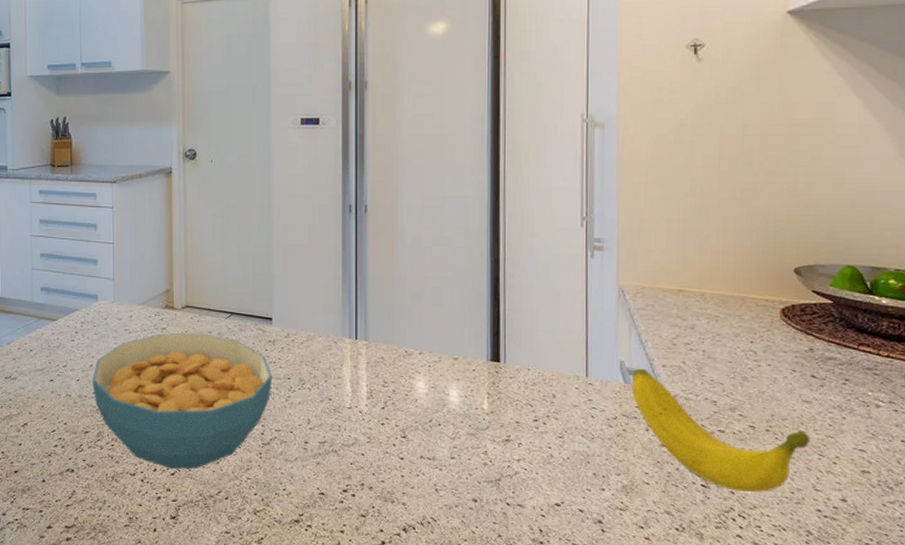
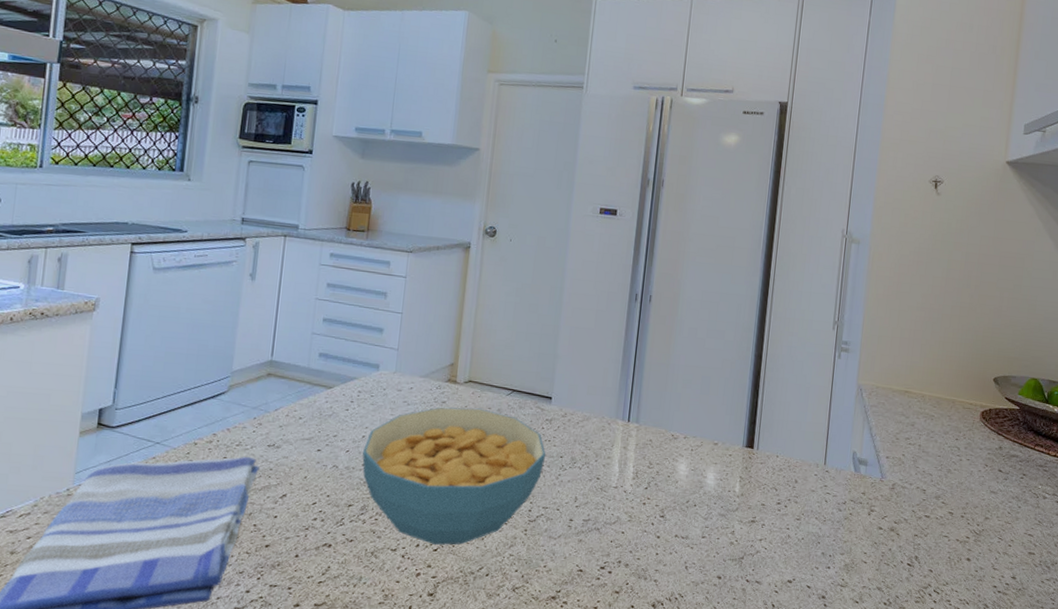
banana: present [631,368,810,492] -> none [860,459,994,570]

